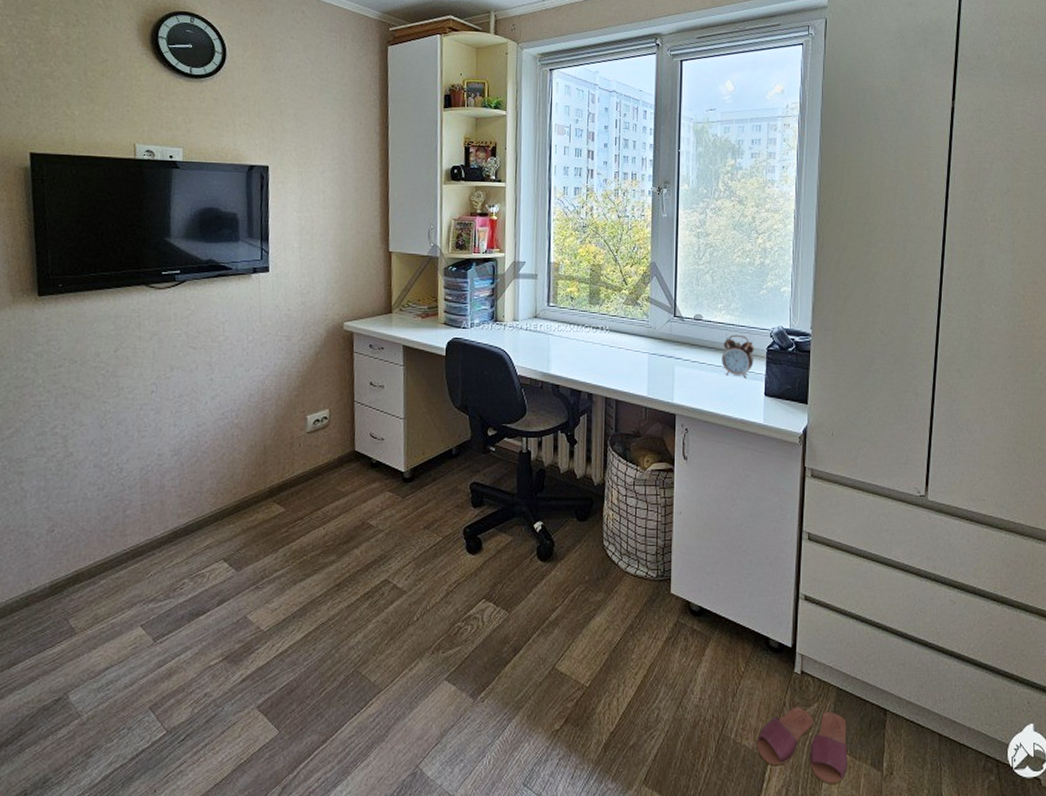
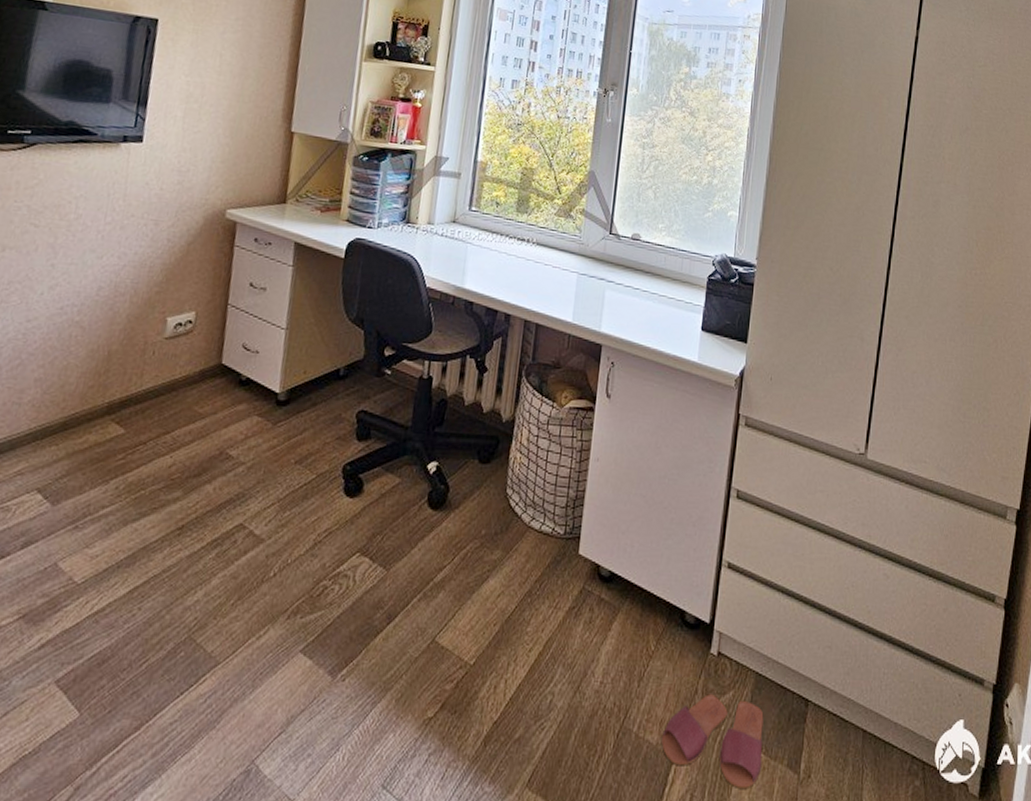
alarm clock: present [722,334,755,379] -> none [657,259,695,310]

